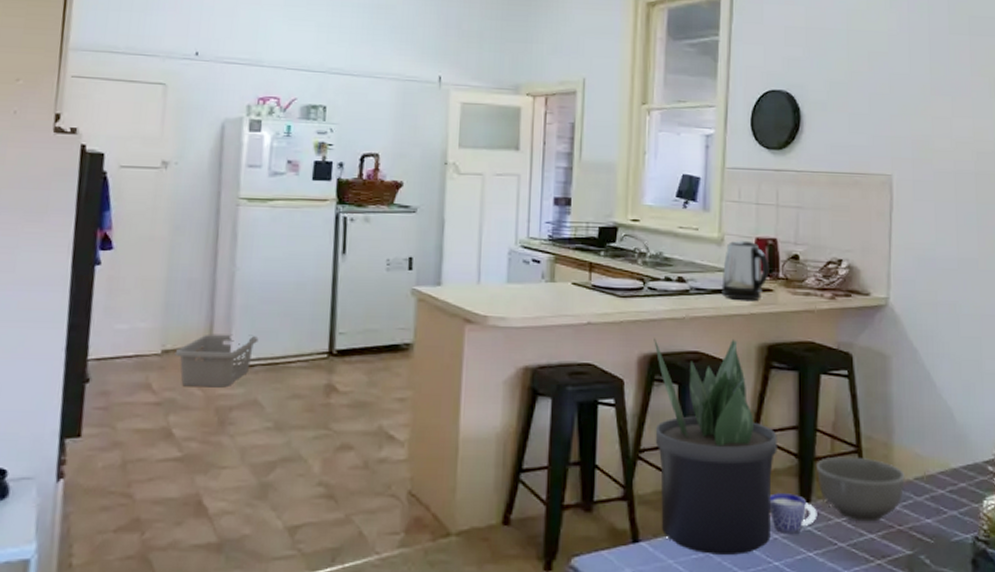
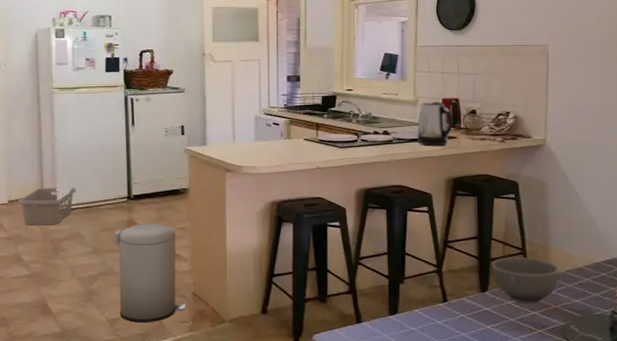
pedal bin: none [303,390,400,532] -> present [114,223,187,322]
planter: present [654,338,777,555] -> none [367,175,462,330]
cup: present [769,493,817,535] -> none [457,285,493,314]

